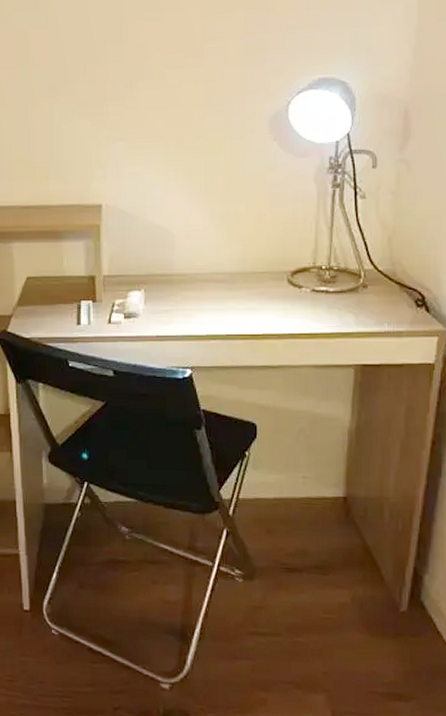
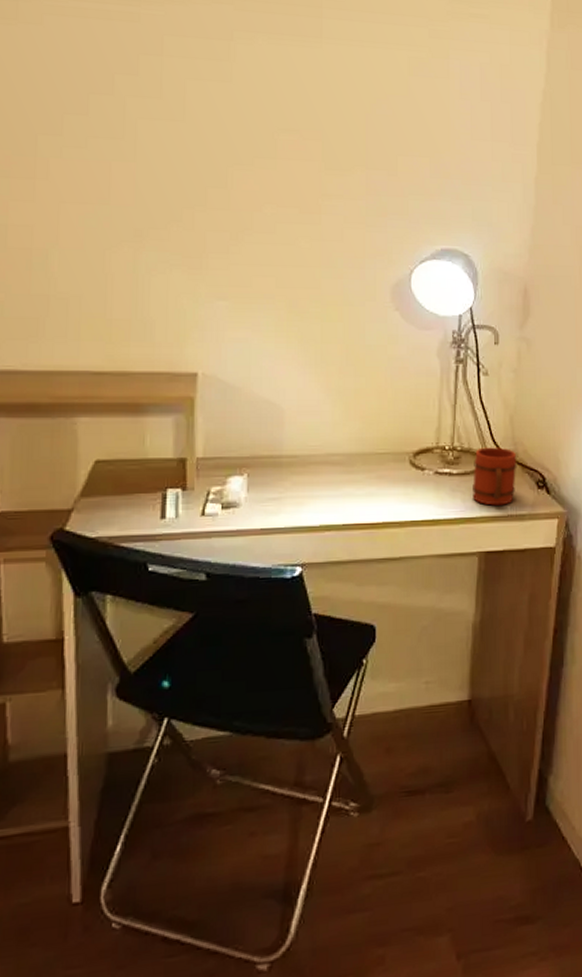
mug: none [349,267,395,322] -> present [473,447,517,506]

